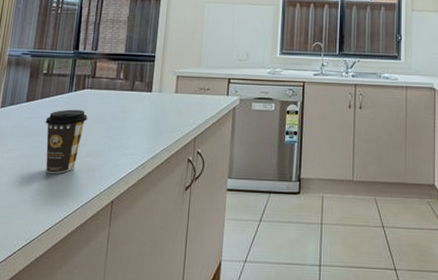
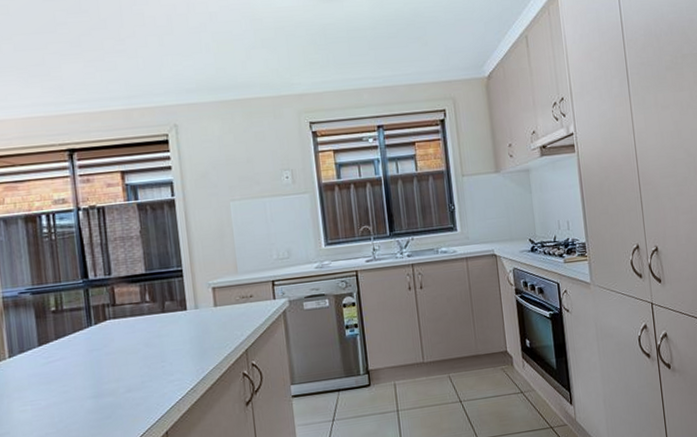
coffee cup: present [45,109,88,174] -> none [67,343,118,417]

